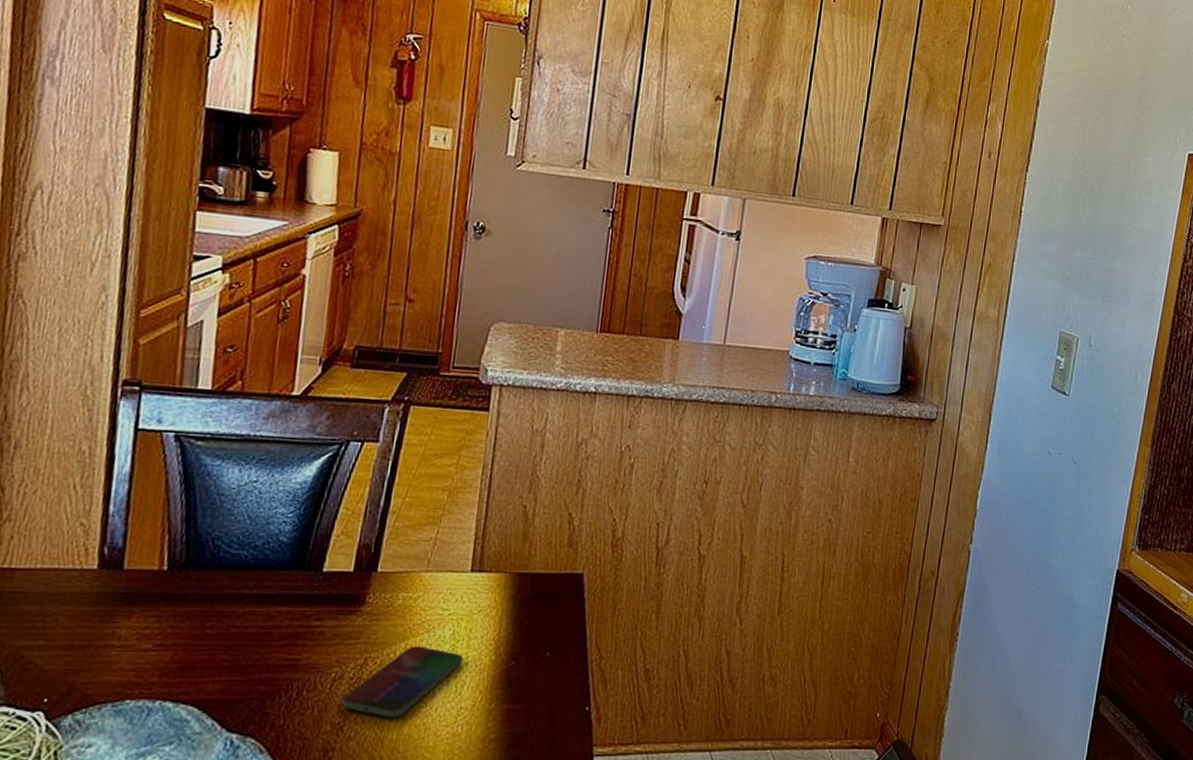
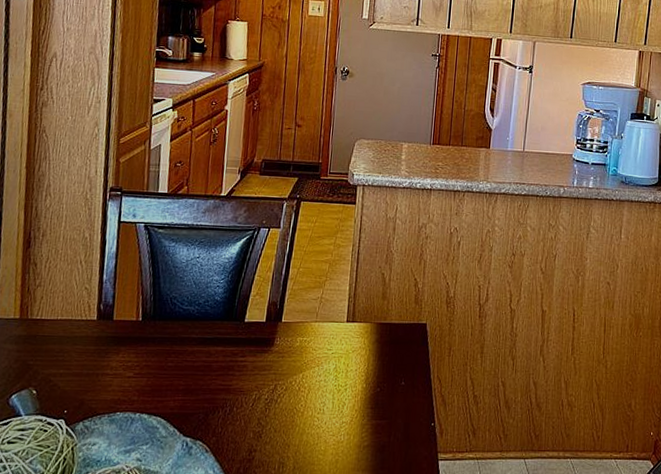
smartphone: present [341,646,463,718] -> none [260,376,343,429]

